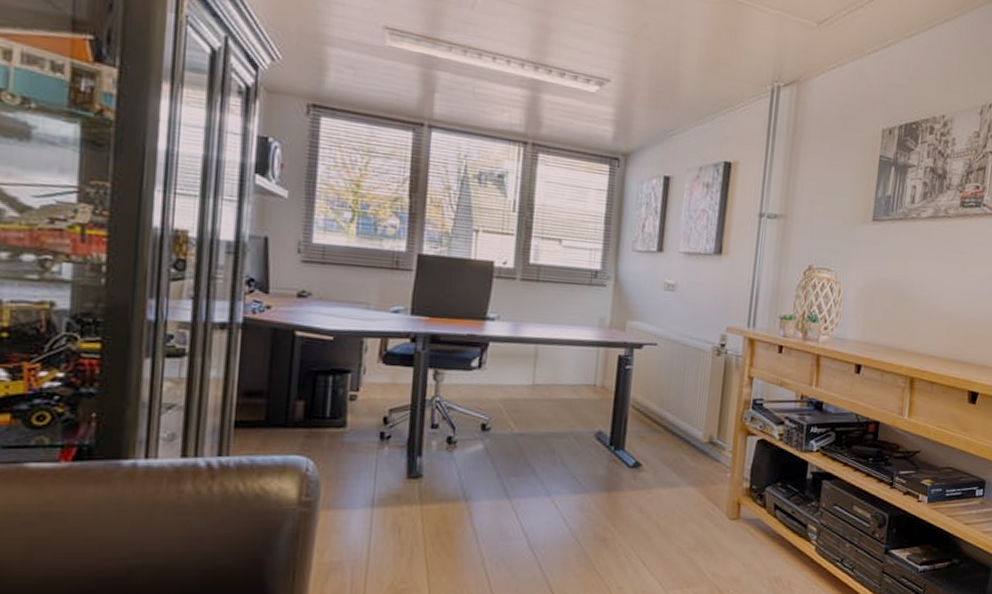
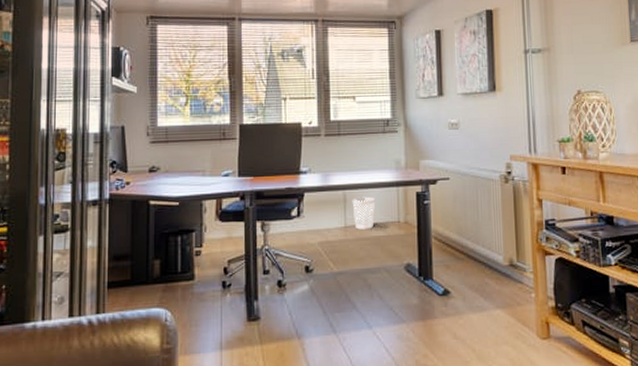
wastebasket: none [544,354,571,390] -> present [352,196,375,230]

